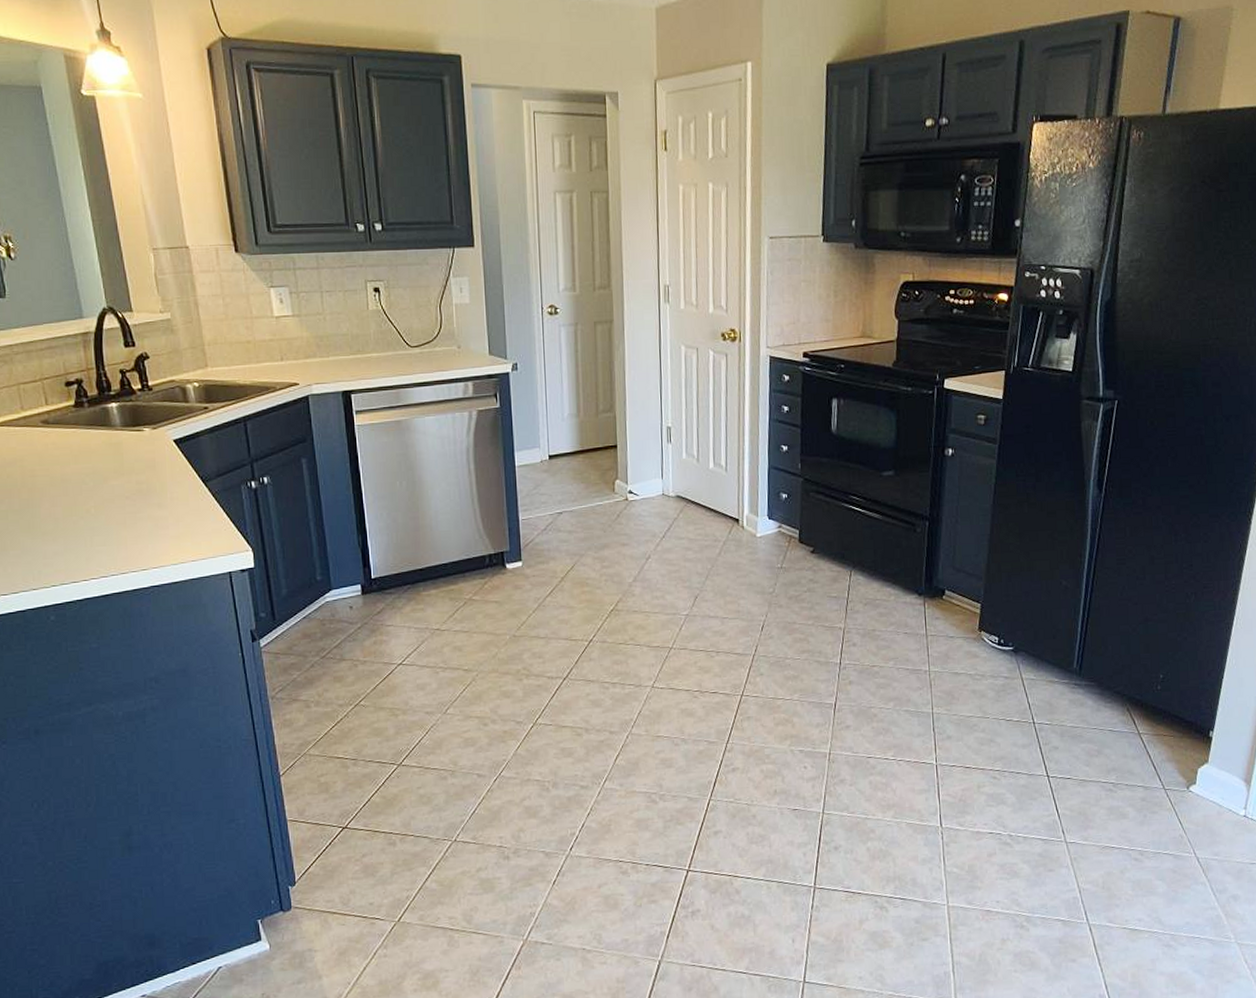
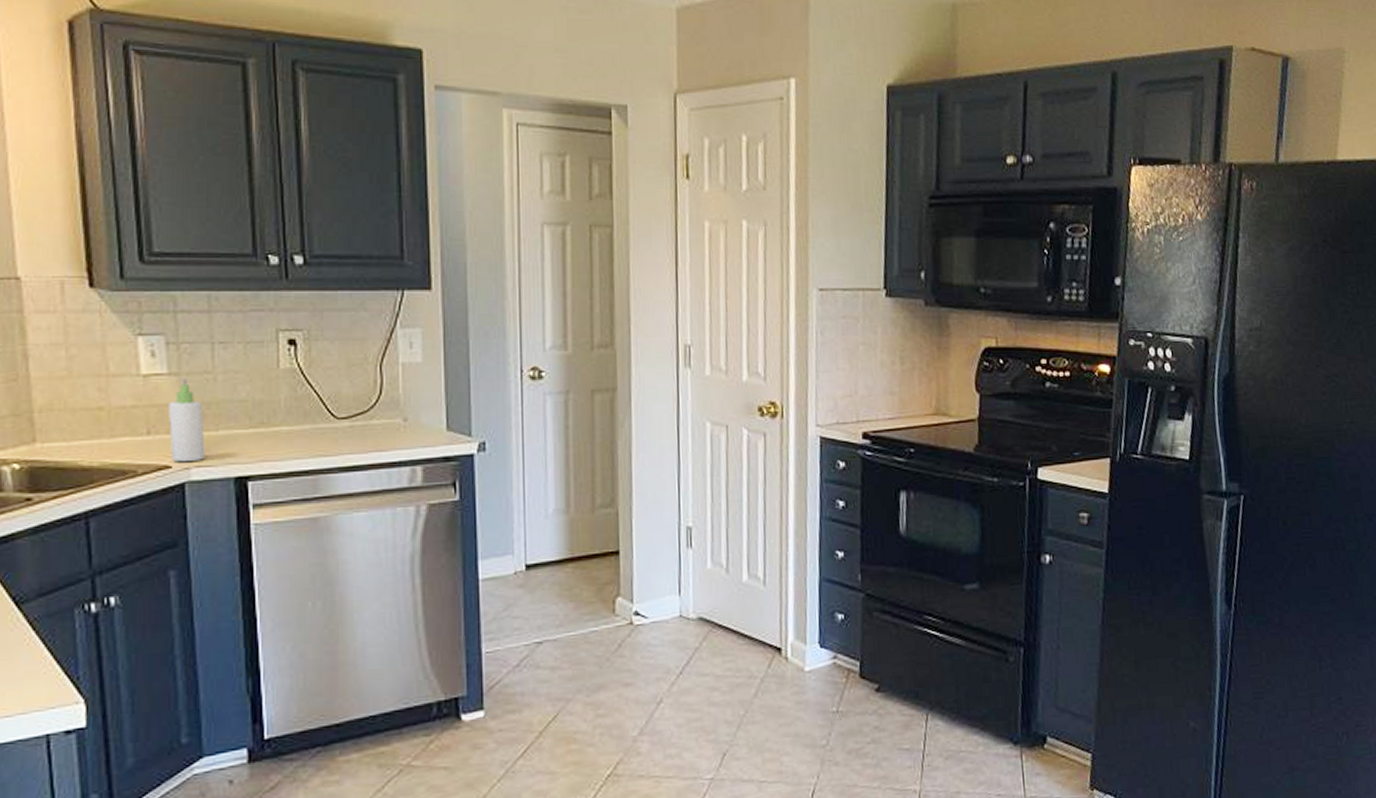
bottle: none [293,318,321,380] -> present [167,378,205,461]

